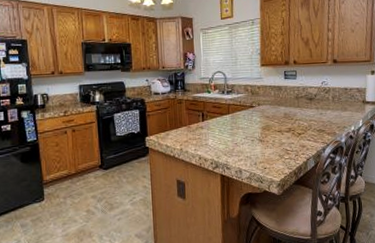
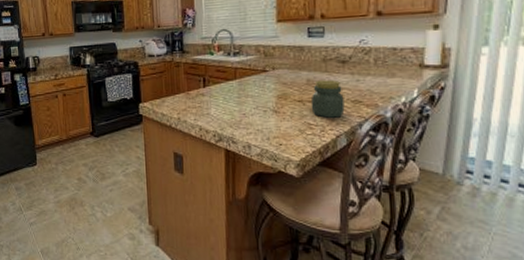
jar: none [287,113,313,145] -> present [310,80,345,118]

